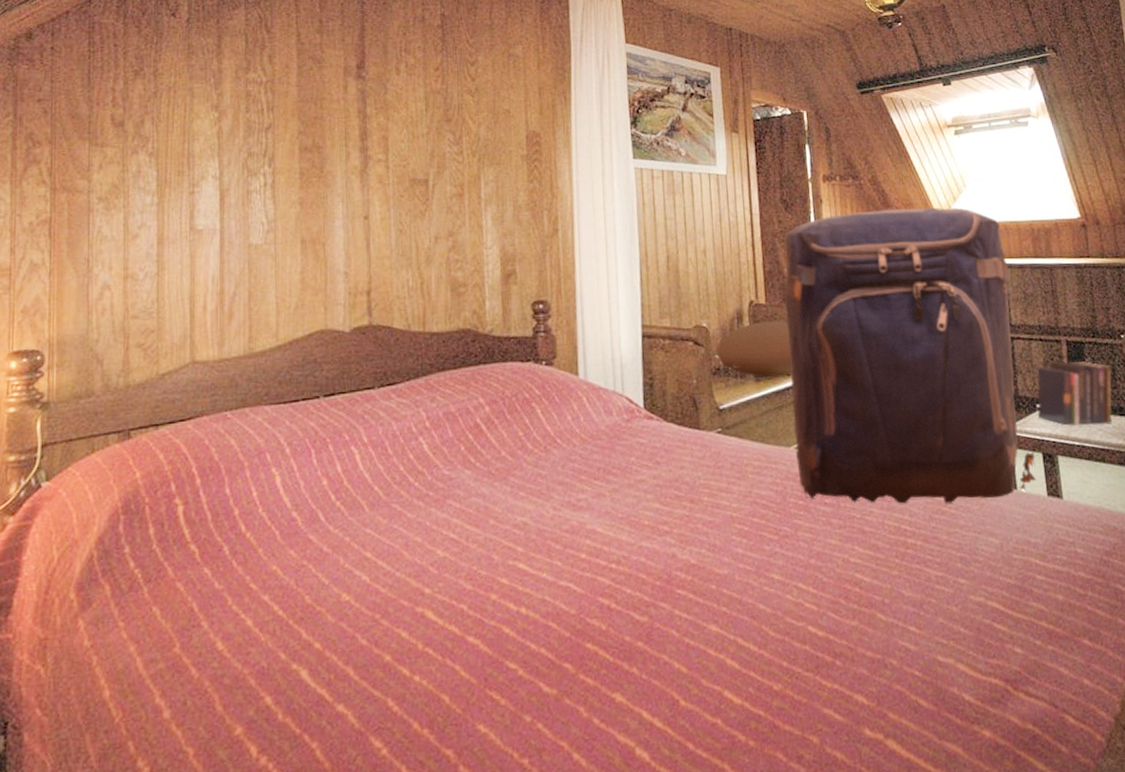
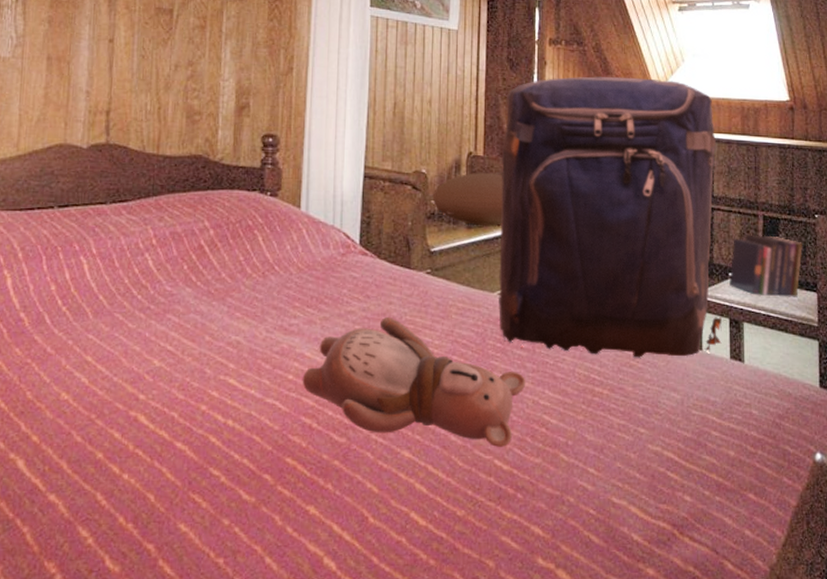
teddy bear: none [595,482,834,612] -> present [302,316,526,447]

